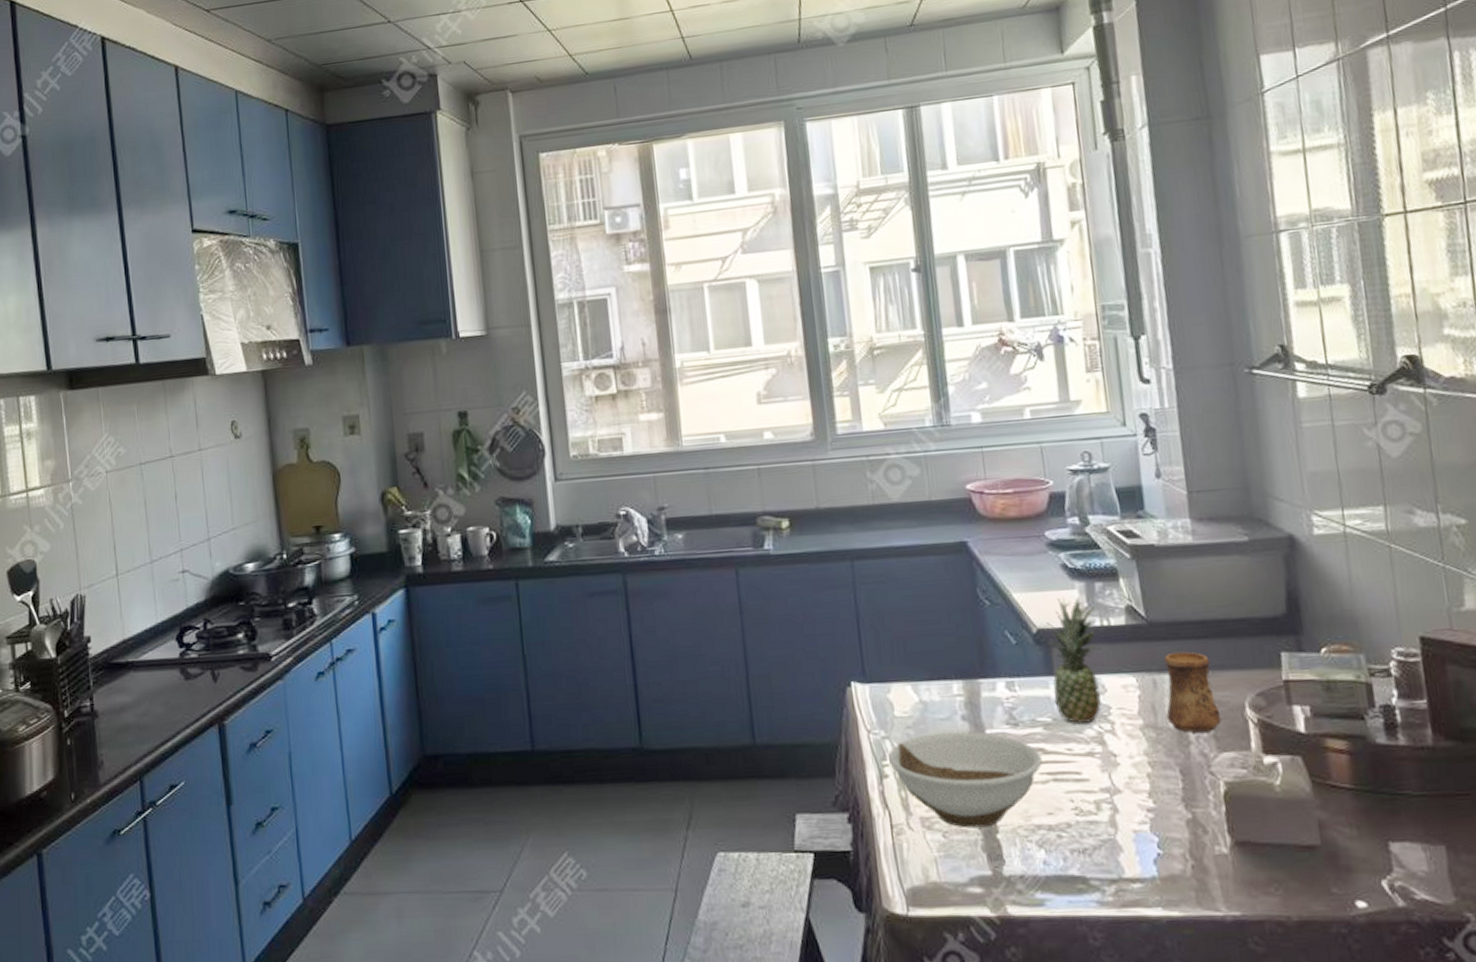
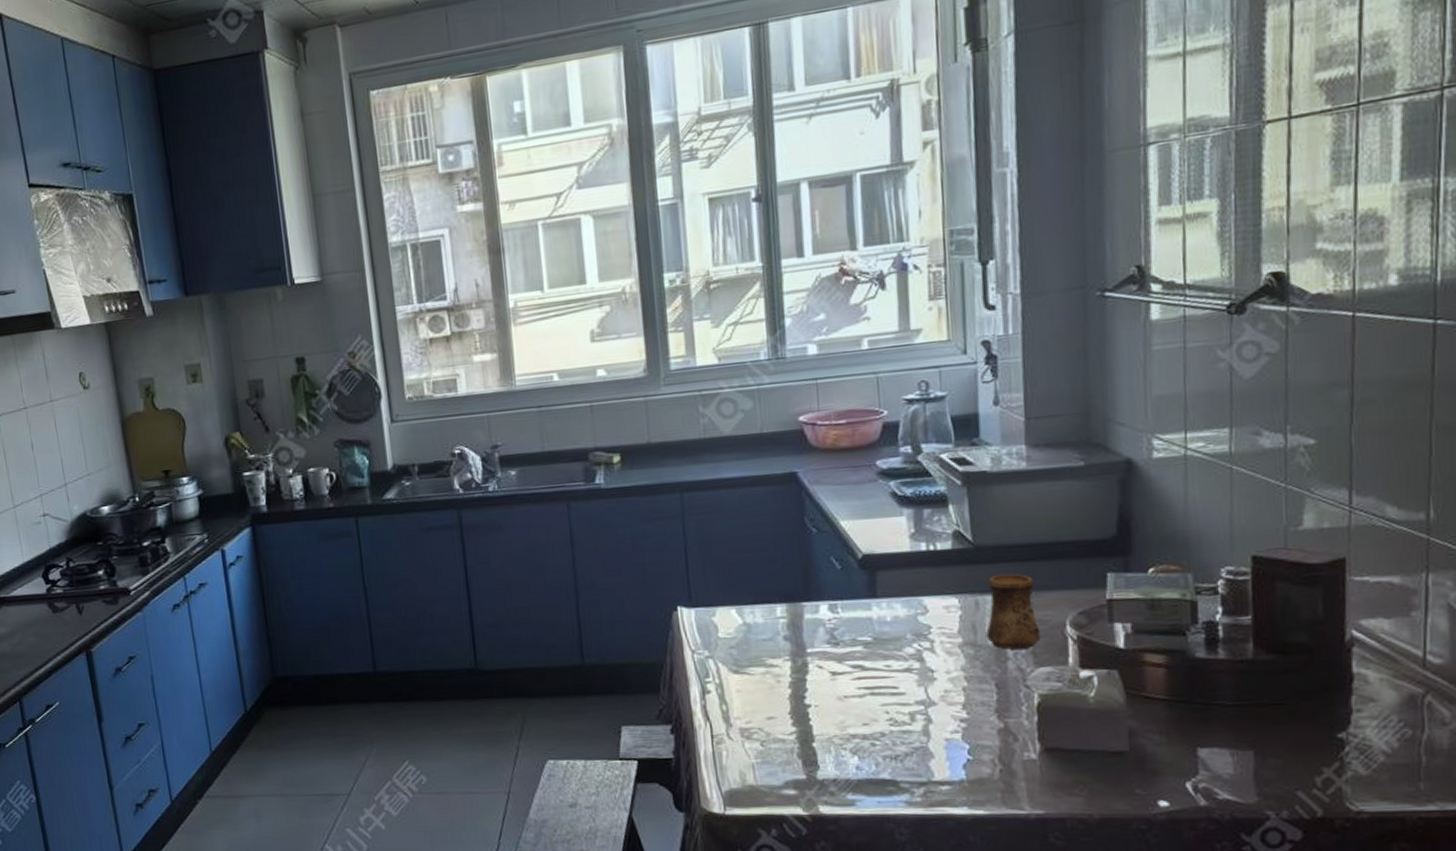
bowl: present [888,731,1042,829] -> none [711,650,861,738]
fruit: present [1045,596,1101,723] -> none [871,522,926,642]

